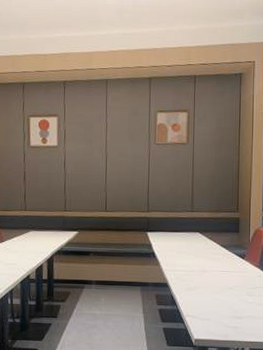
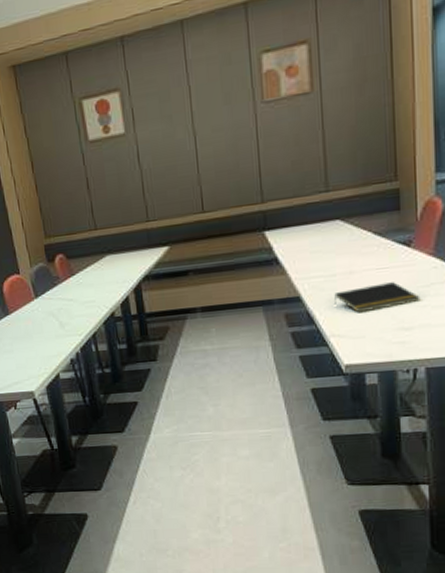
notepad: none [191,282,249,302] -> present [334,282,420,313]

